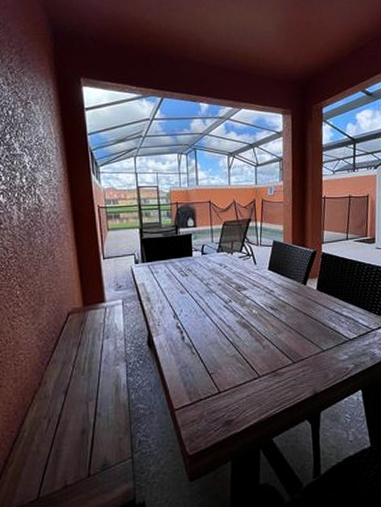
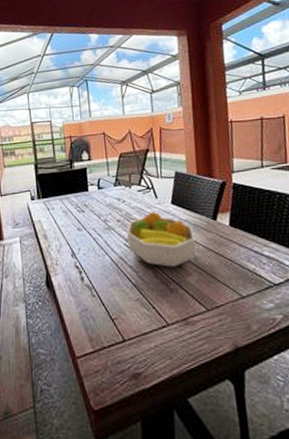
fruit bowl: none [226,275,288,326] -> present [126,210,196,267]

